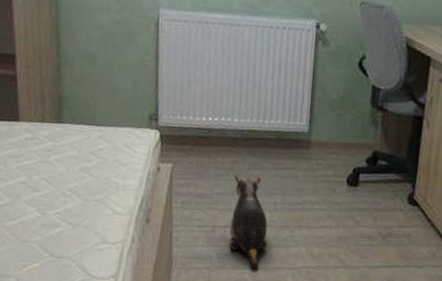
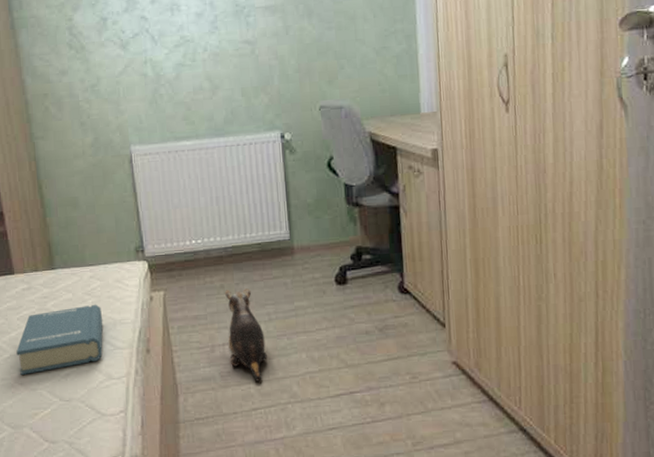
hardback book: none [11,165,106,225] -> present [16,304,103,375]

